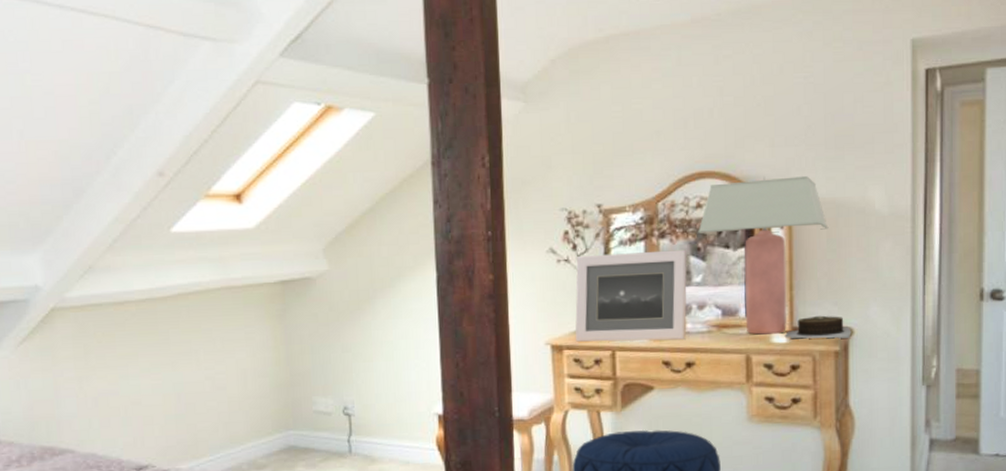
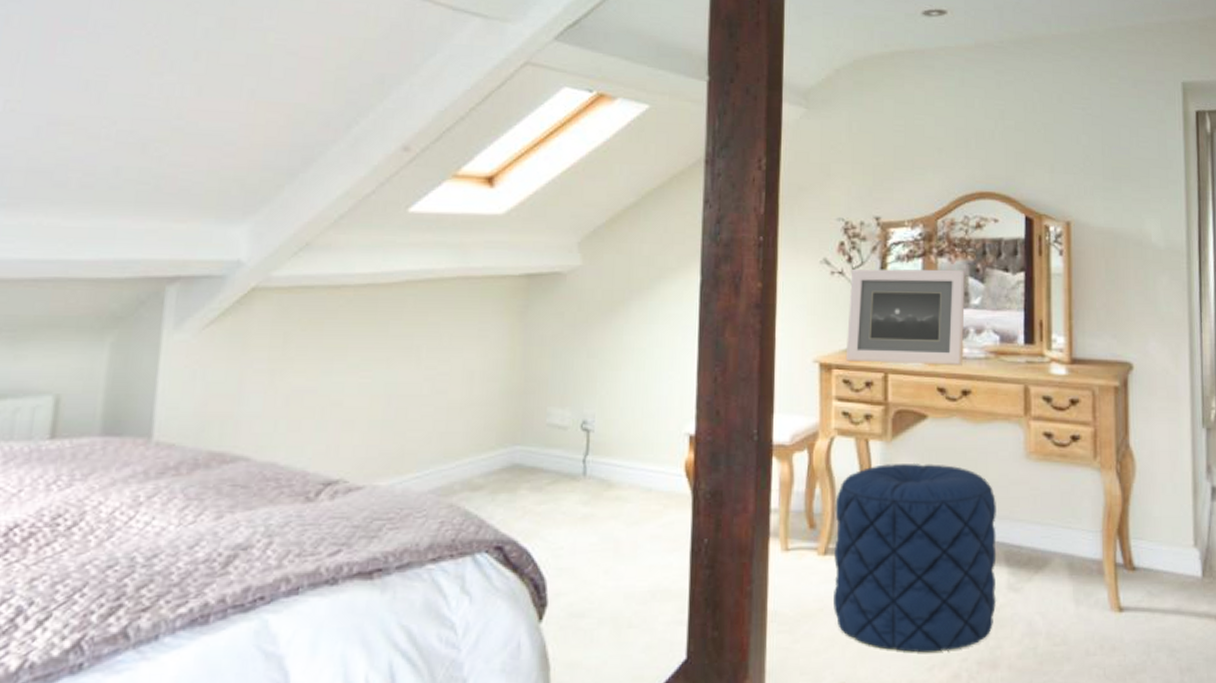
table lamp: present [698,176,829,335] -> none [977,201,1107,365]
jewelry box: present [784,315,852,339] -> none [1063,347,1131,374]

